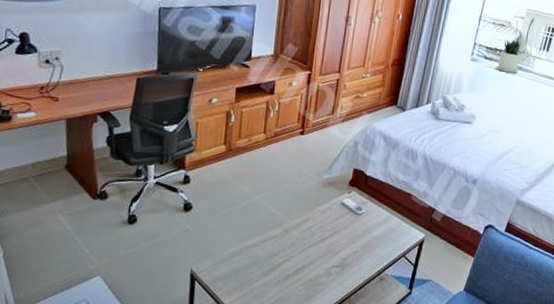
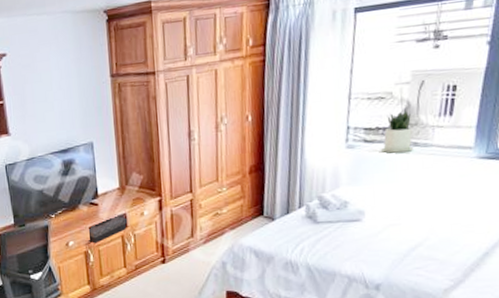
decorative box: none [232,80,275,105] -> present [88,214,127,244]

